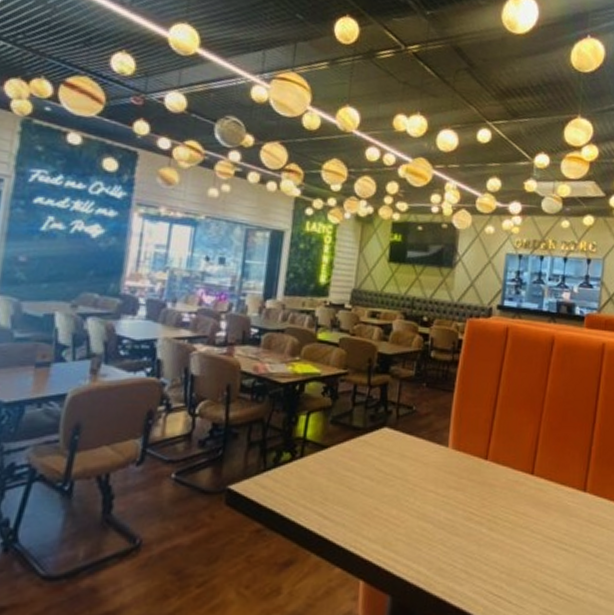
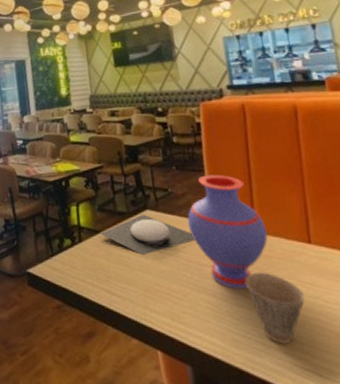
plate: none [327,431,428,477] -> present [100,214,196,256]
vase: none [423,396,498,517] -> present [187,174,268,289]
cup: none [465,500,516,572] -> present [245,272,305,344]

